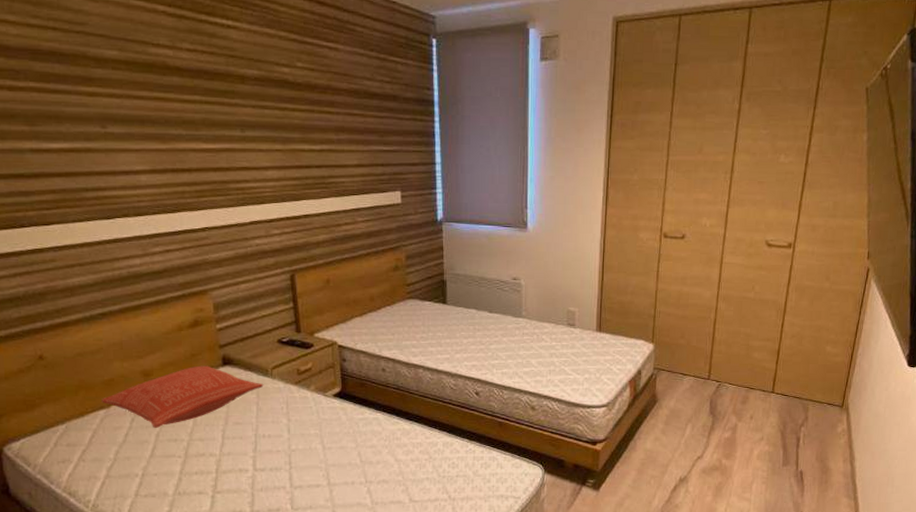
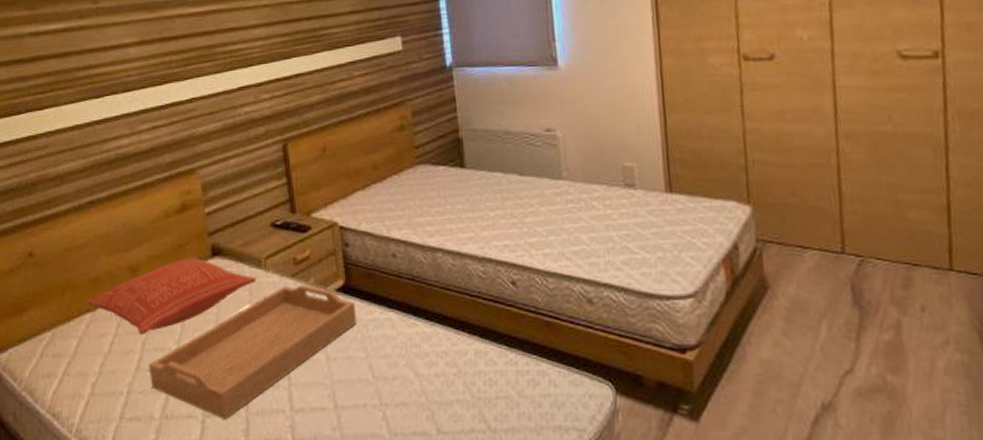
serving tray: none [162,390,350,495] -> present [148,284,357,420]

